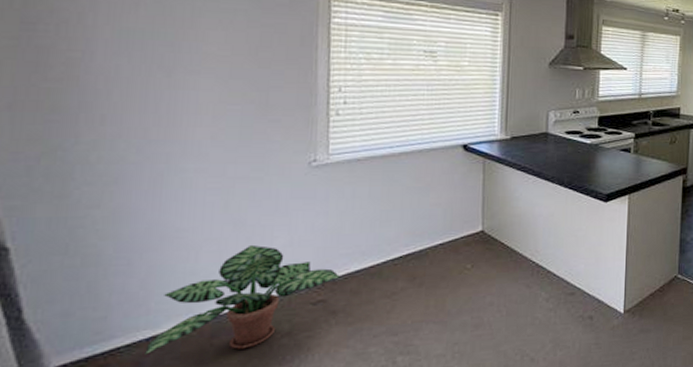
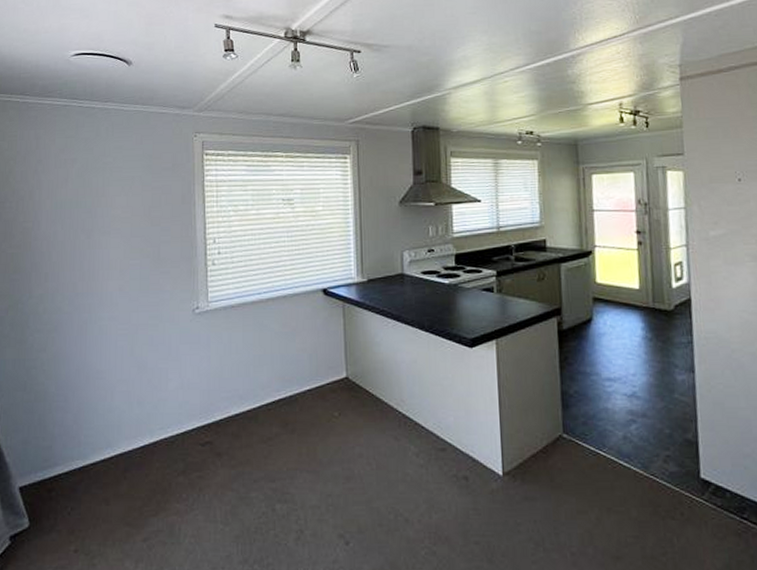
potted plant: present [145,244,339,355] -> none [78,386,222,484]

